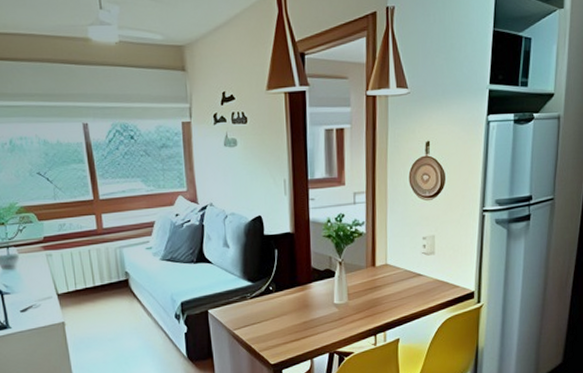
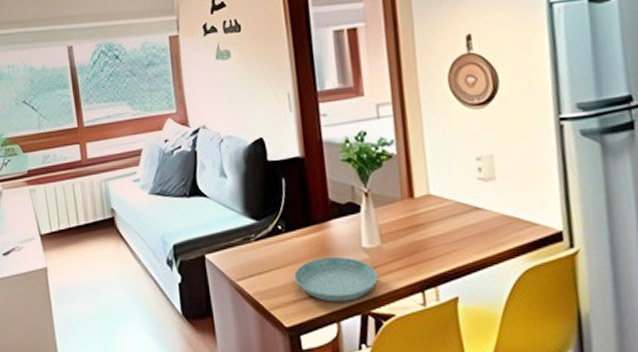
saucer: none [280,310,344,345] -> present [294,256,379,302]

